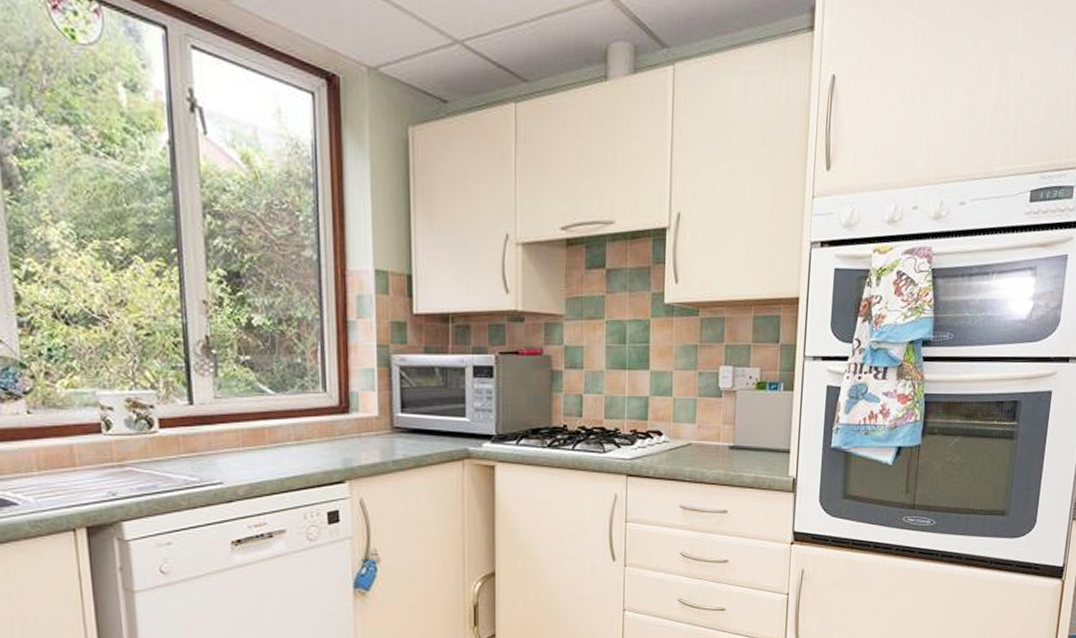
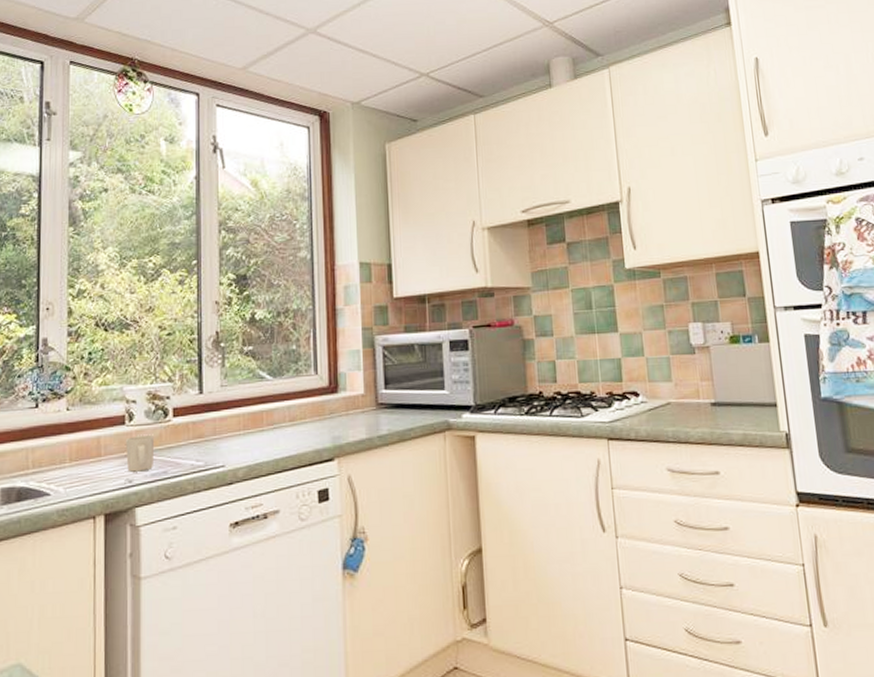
mug: none [103,447,140,484] -> present [125,435,155,472]

